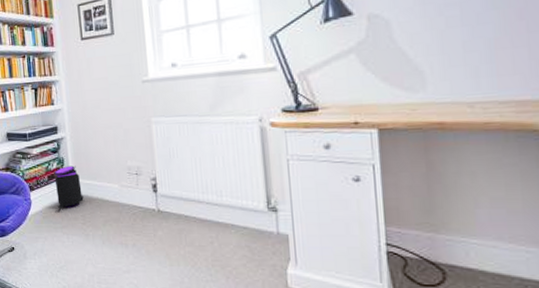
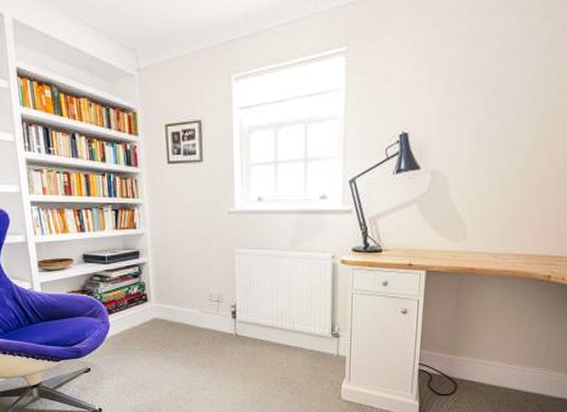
trash can: present [54,165,84,211] -> none [134,291,164,334]

